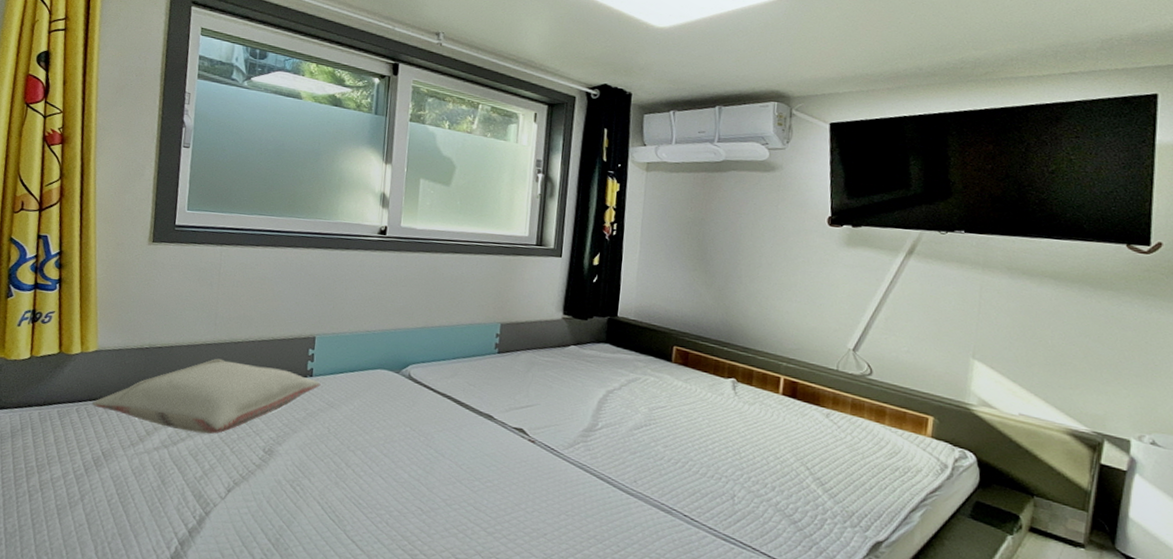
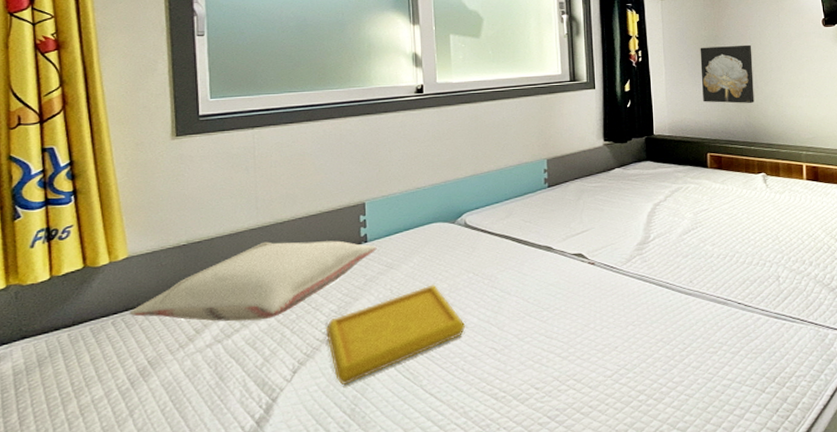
serving tray: none [262,431,396,513] -> present [325,284,466,385]
wall art: none [677,229,741,299] -> present [700,44,755,104]

